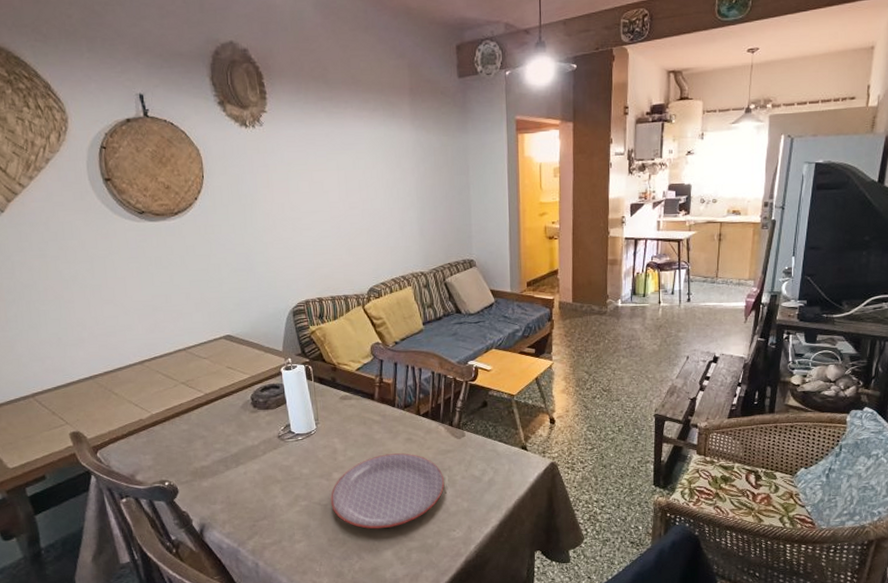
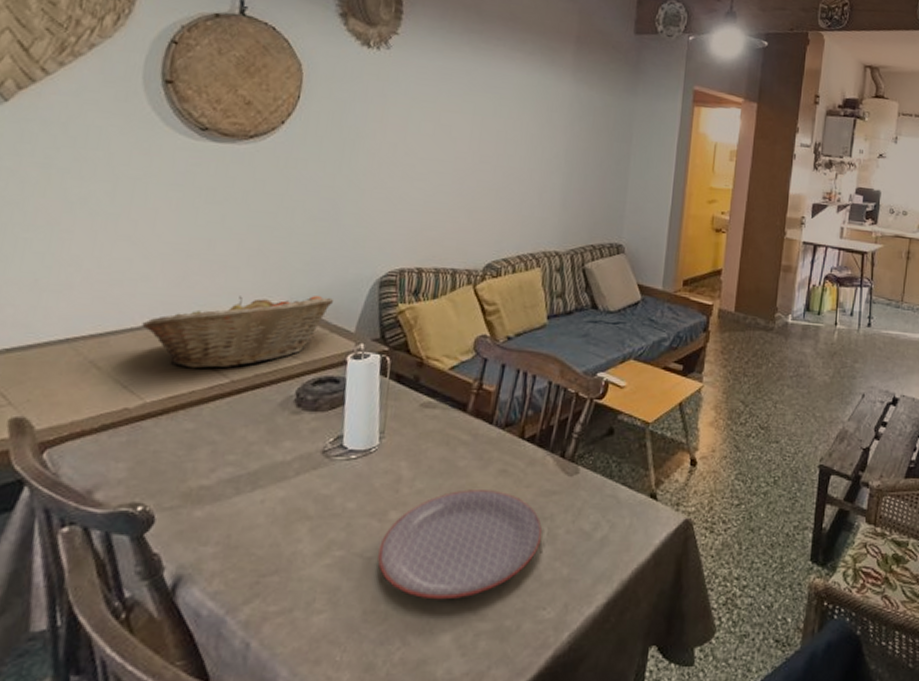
fruit basket: none [136,327,262,388] -> present [141,296,333,369]

